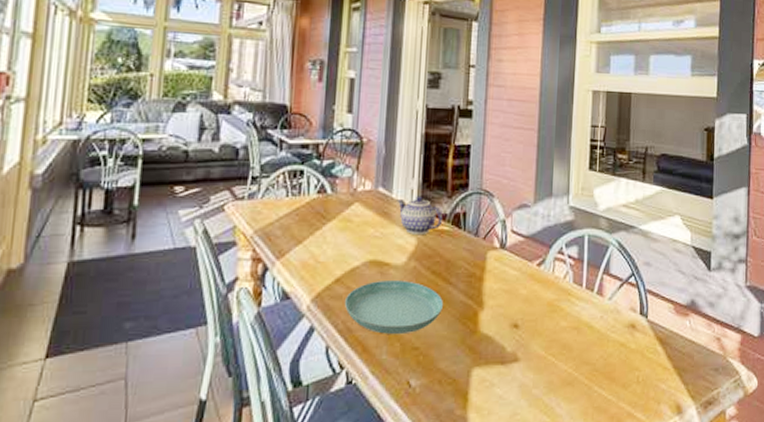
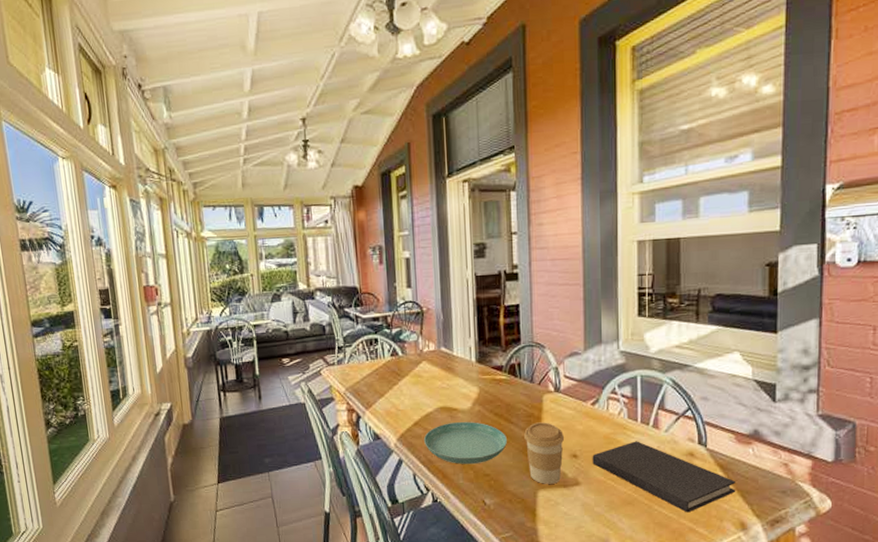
teapot: present [397,196,443,234] -> none [458,352,500,384]
coffee cup: none [463,284,507,360] -> present [524,422,565,484]
diary: none [533,309,674,395] -> present [592,441,736,513]

